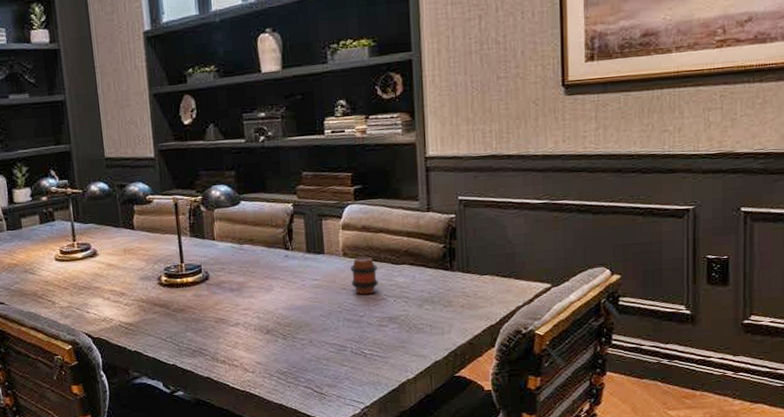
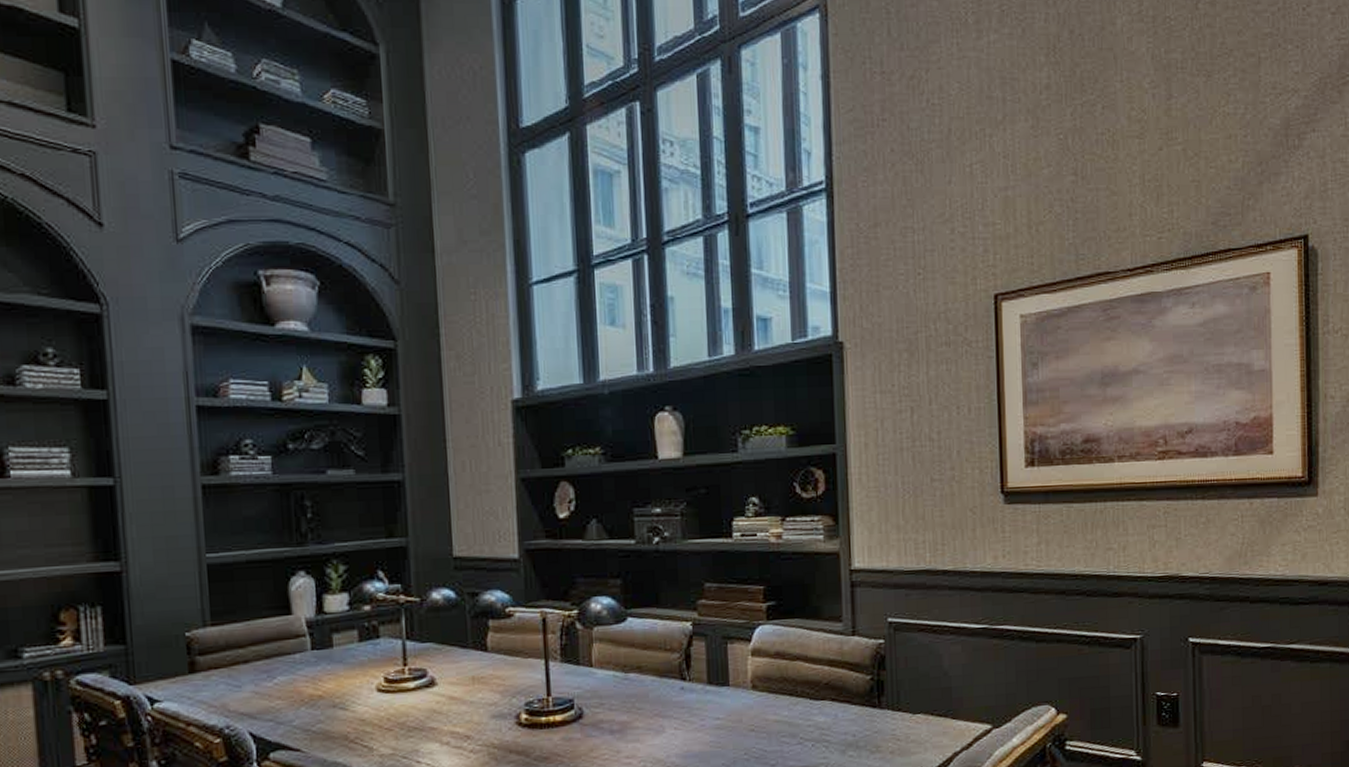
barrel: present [350,256,378,295] -> none [760,690,794,738]

